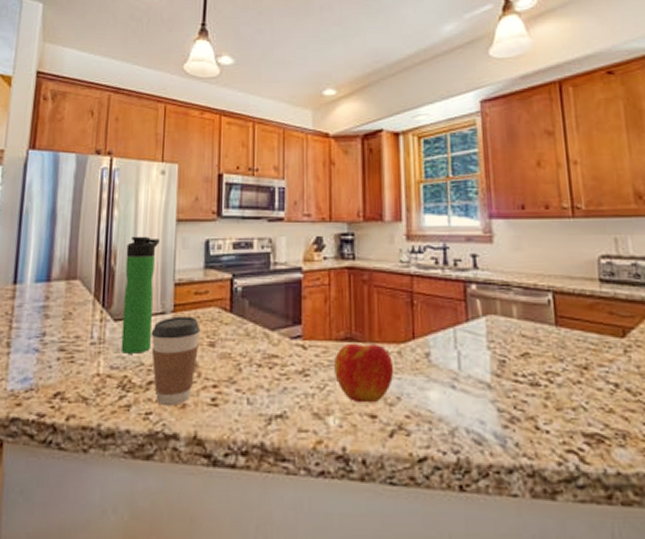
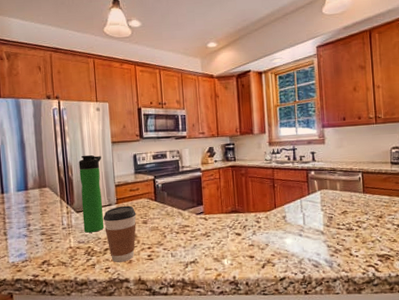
apple: present [334,342,394,403] -> none [226,213,264,250]

